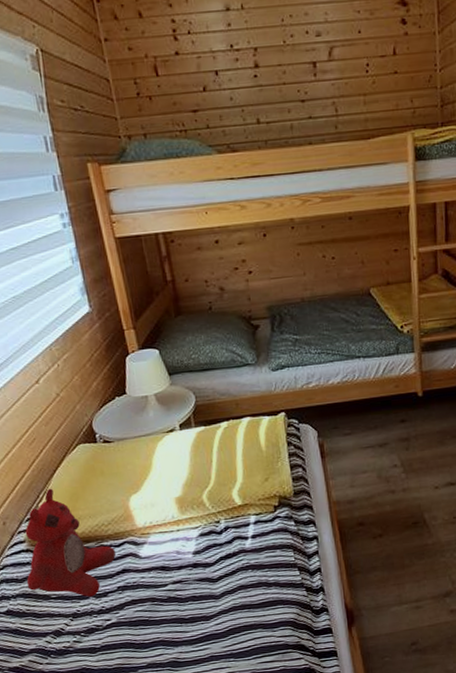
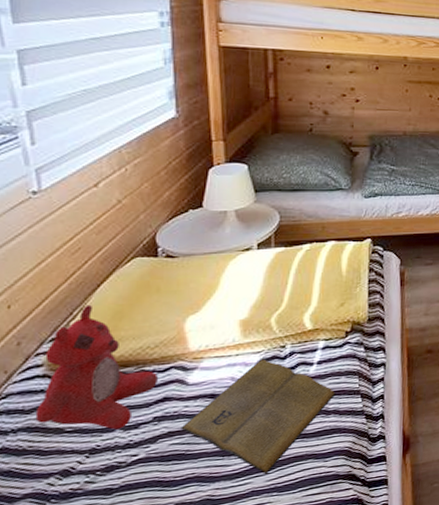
book: none [141,534,274,641] -> present [181,359,336,475]

